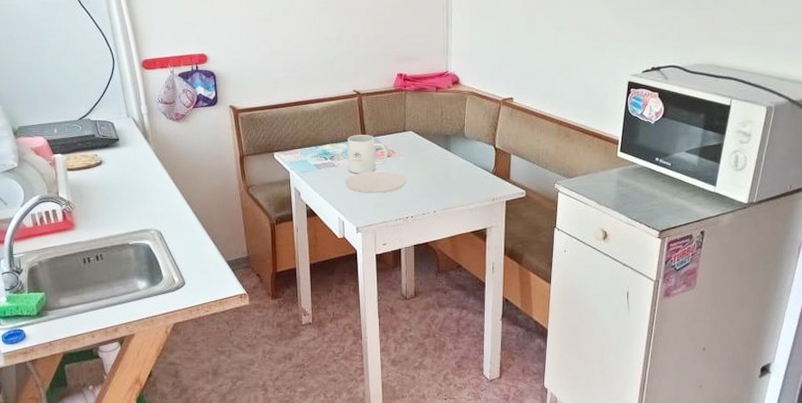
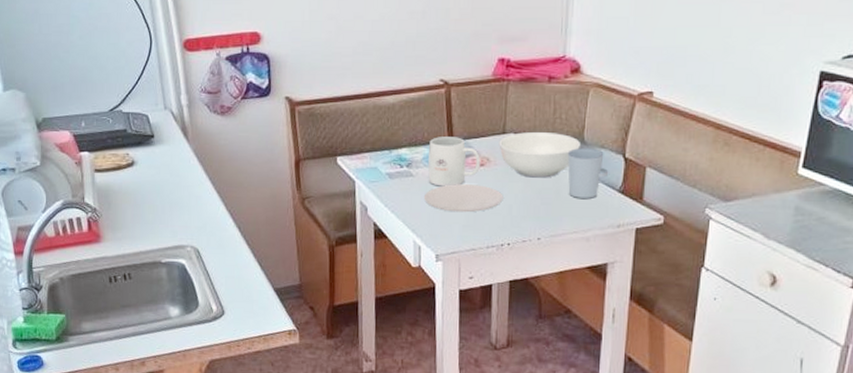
bowl: none [401,129,463,165] -> present [499,131,582,178]
cup: none [453,141,484,179] -> present [567,148,609,198]

